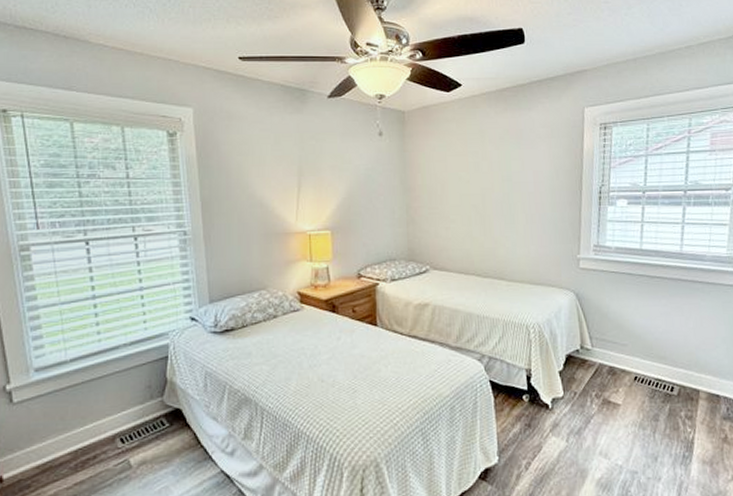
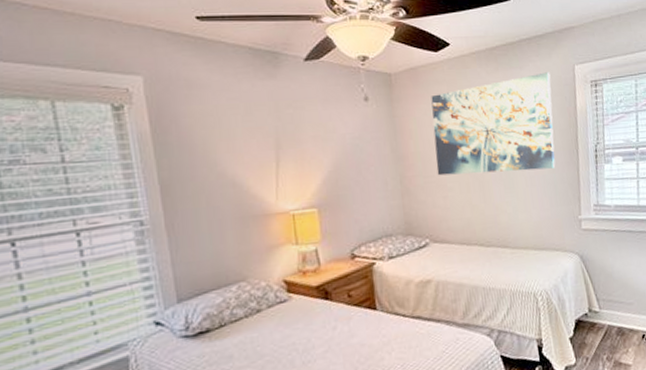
wall art: none [440,114,559,208] -> present [431,72,556,176]

